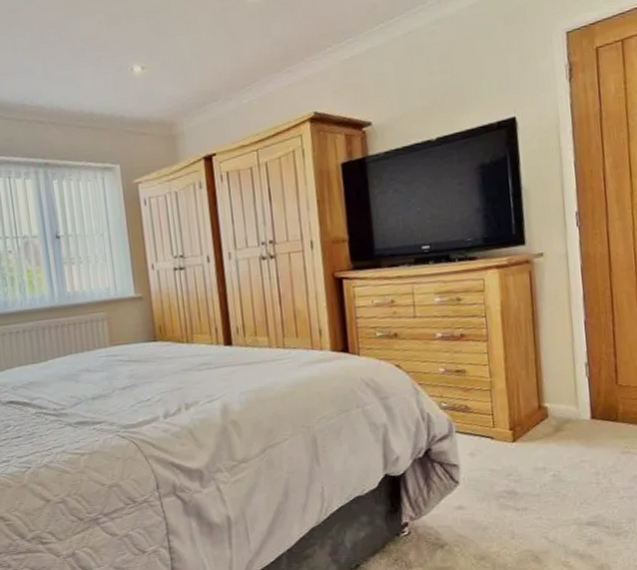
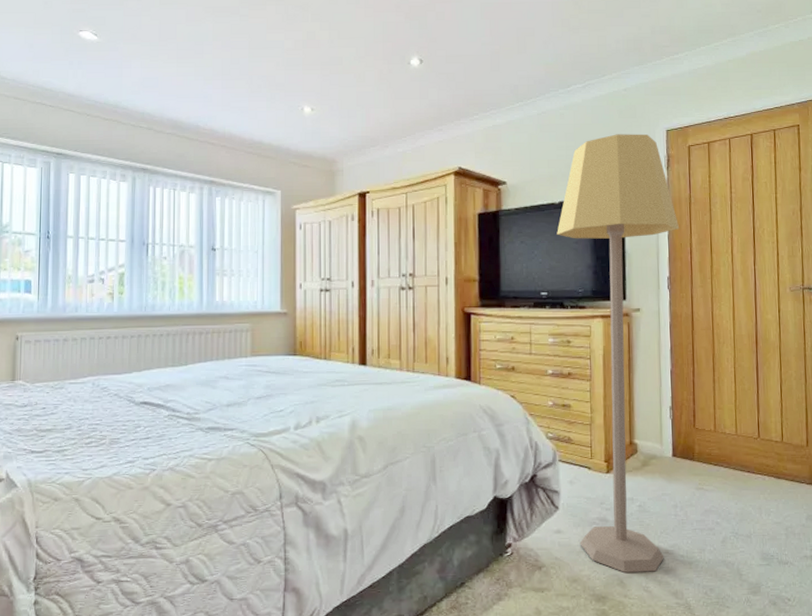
lamp: none [436,41,589,548] -> present [557,134,680,572]

